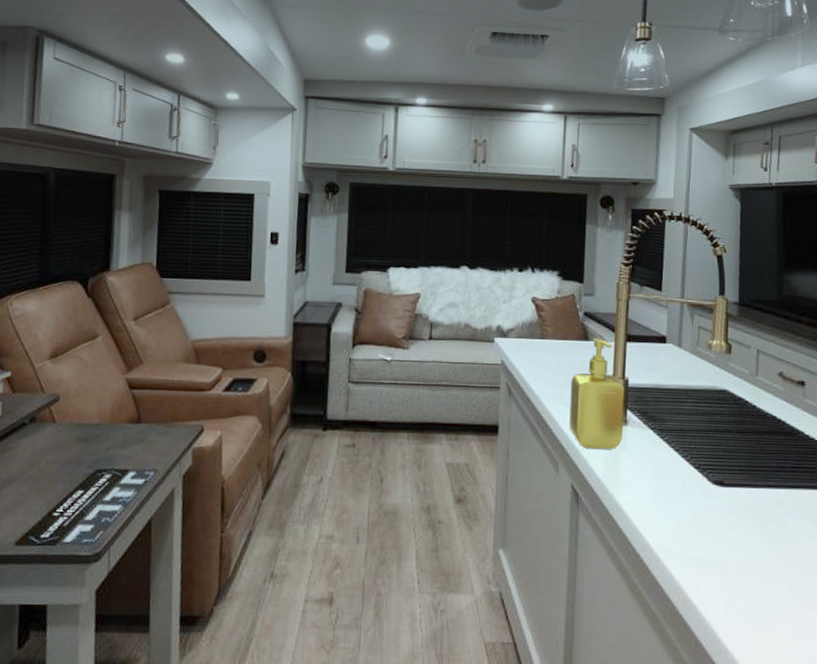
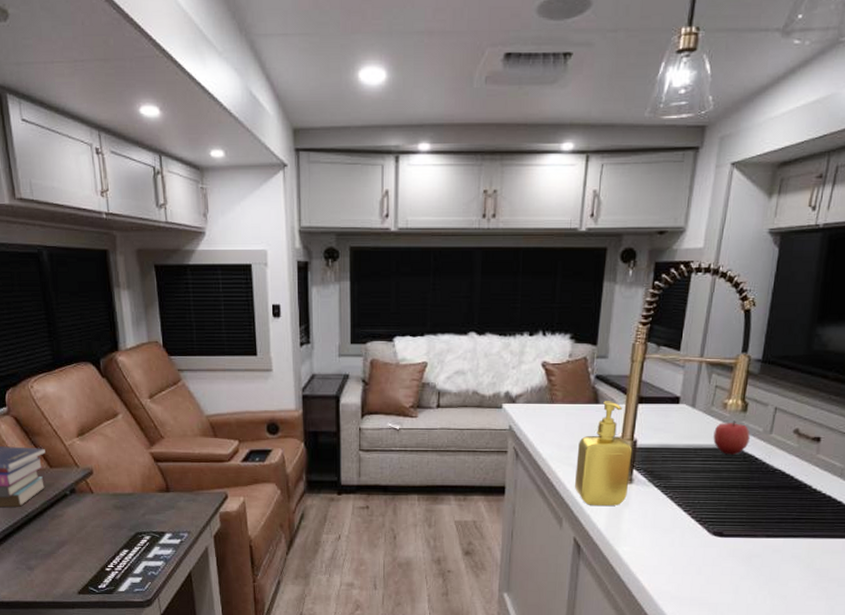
fruit: none [702,362,738,397] -> present [713,420,750,455]

